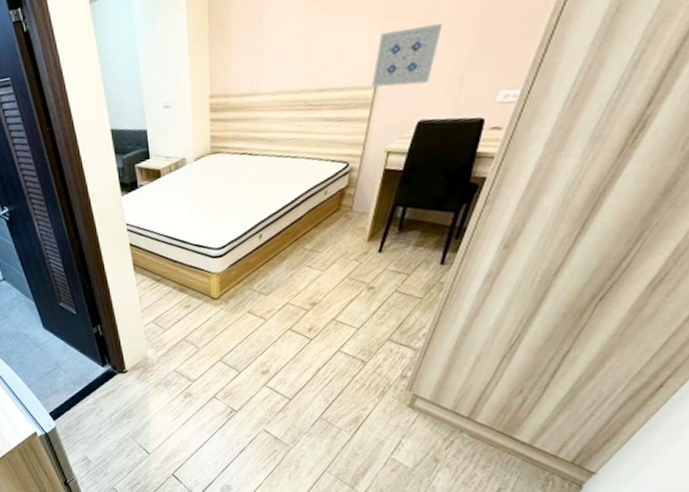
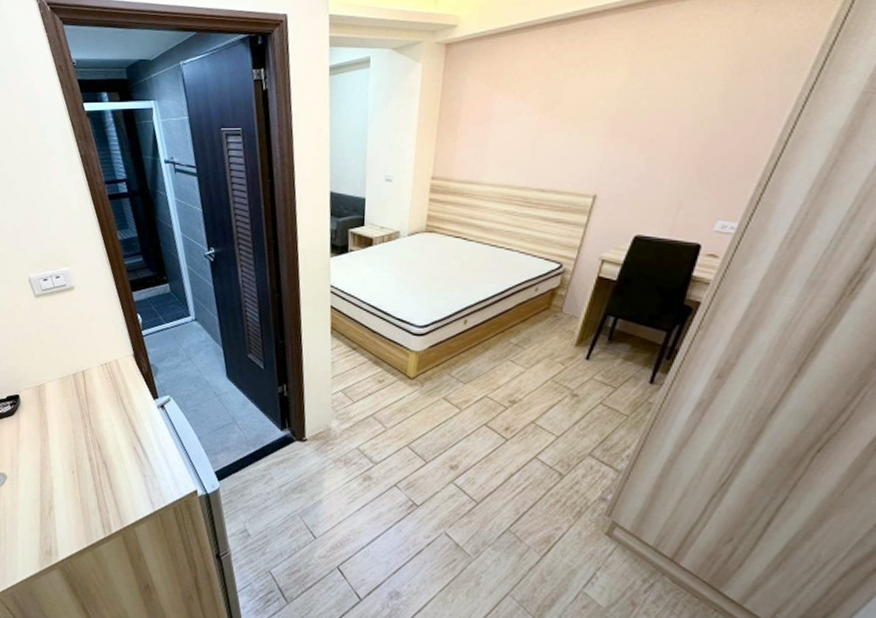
wall art: present [372,23,443,88] -> none [591,147,664,201]

